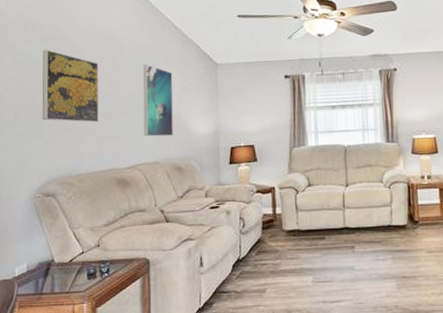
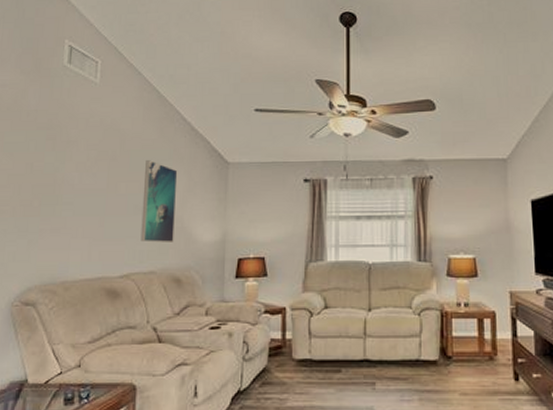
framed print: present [42,49,99,123] -> none [28,138,96,223]

